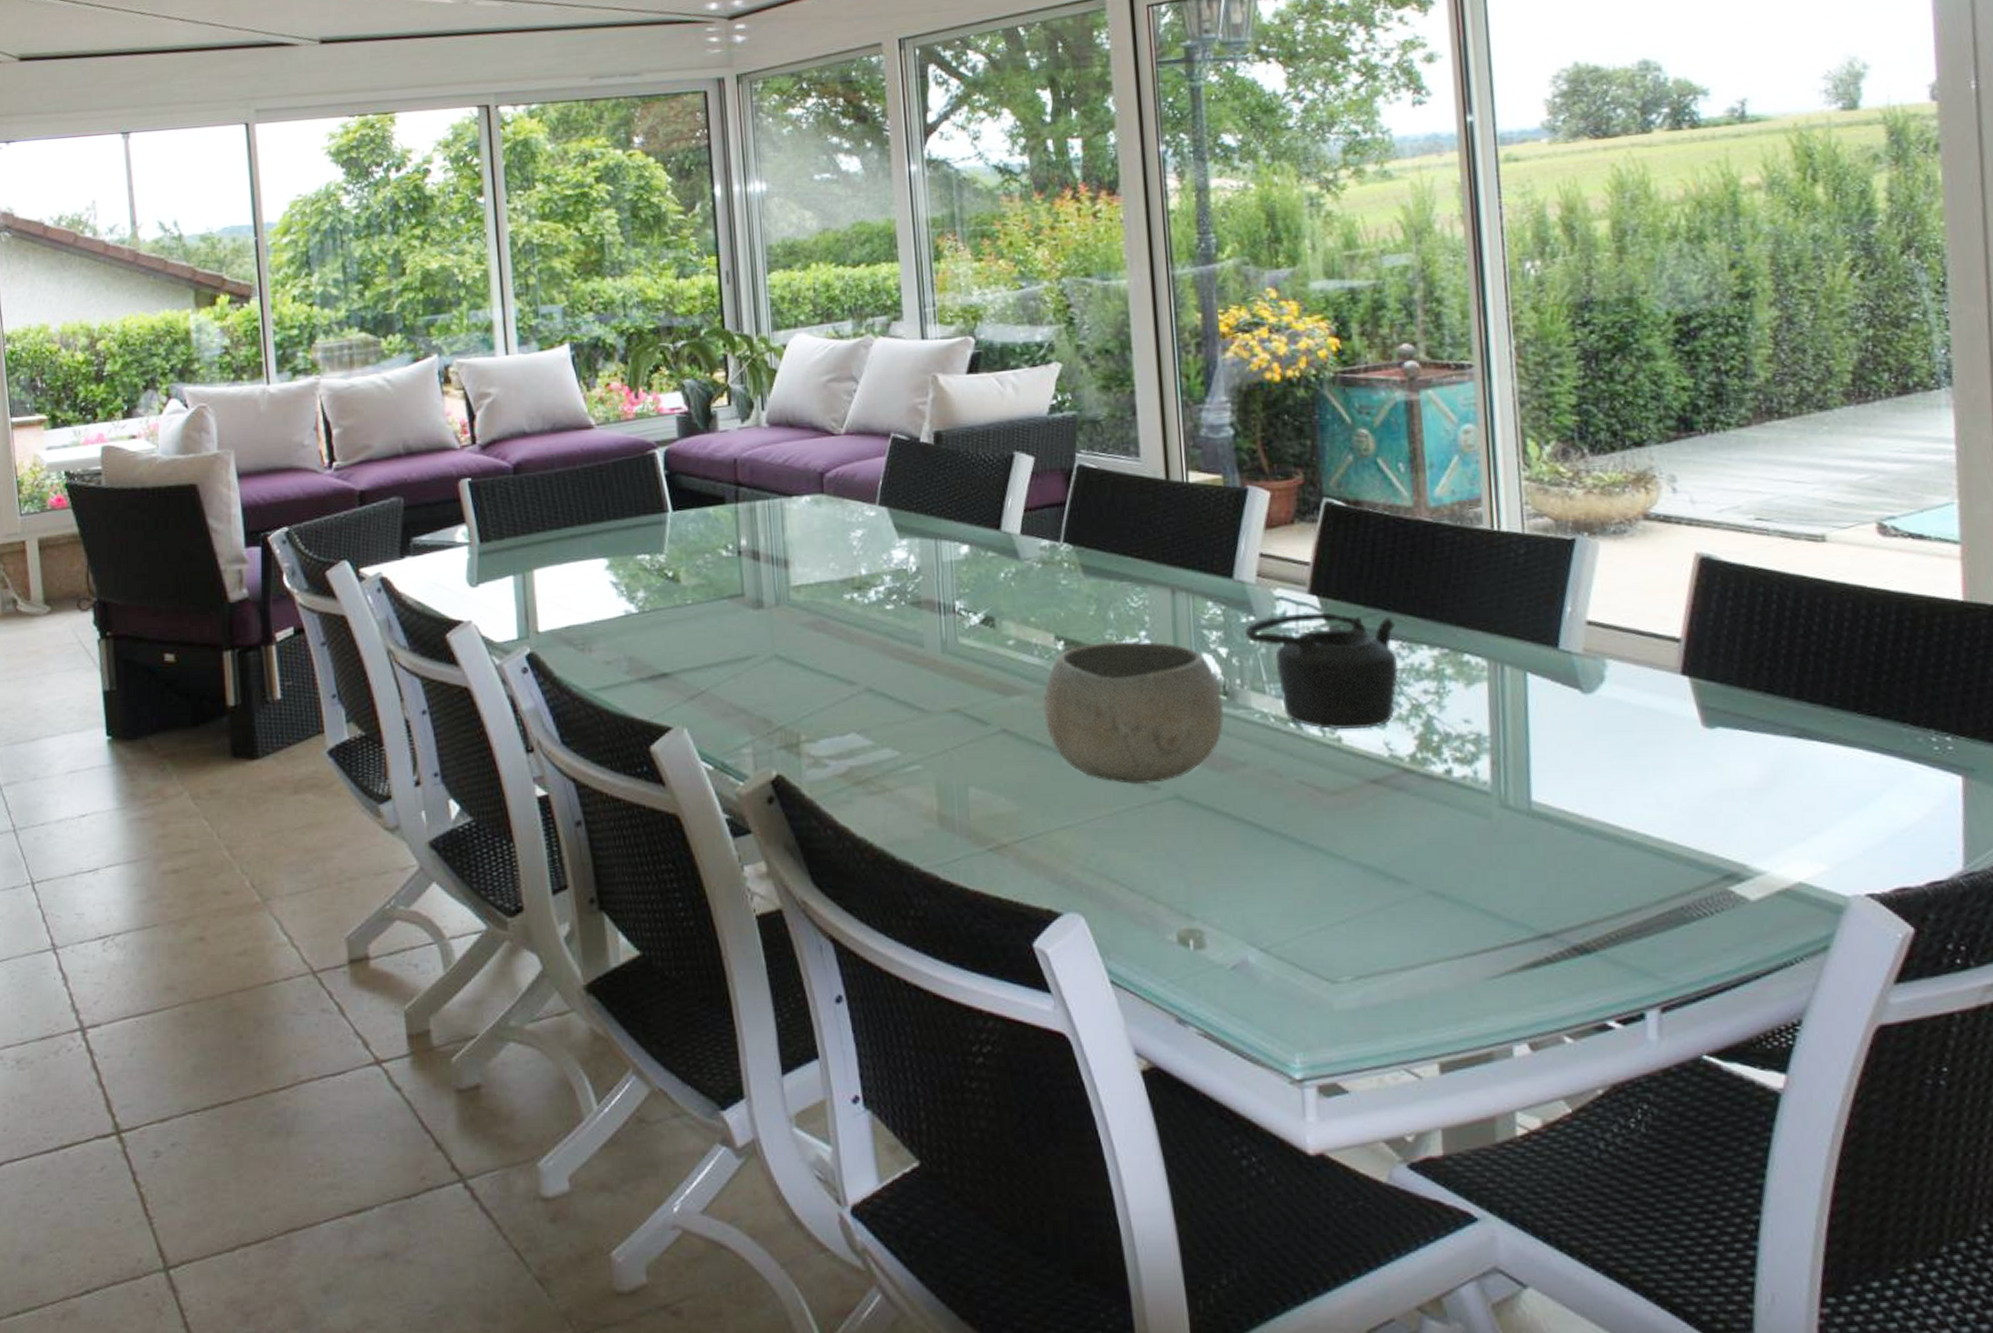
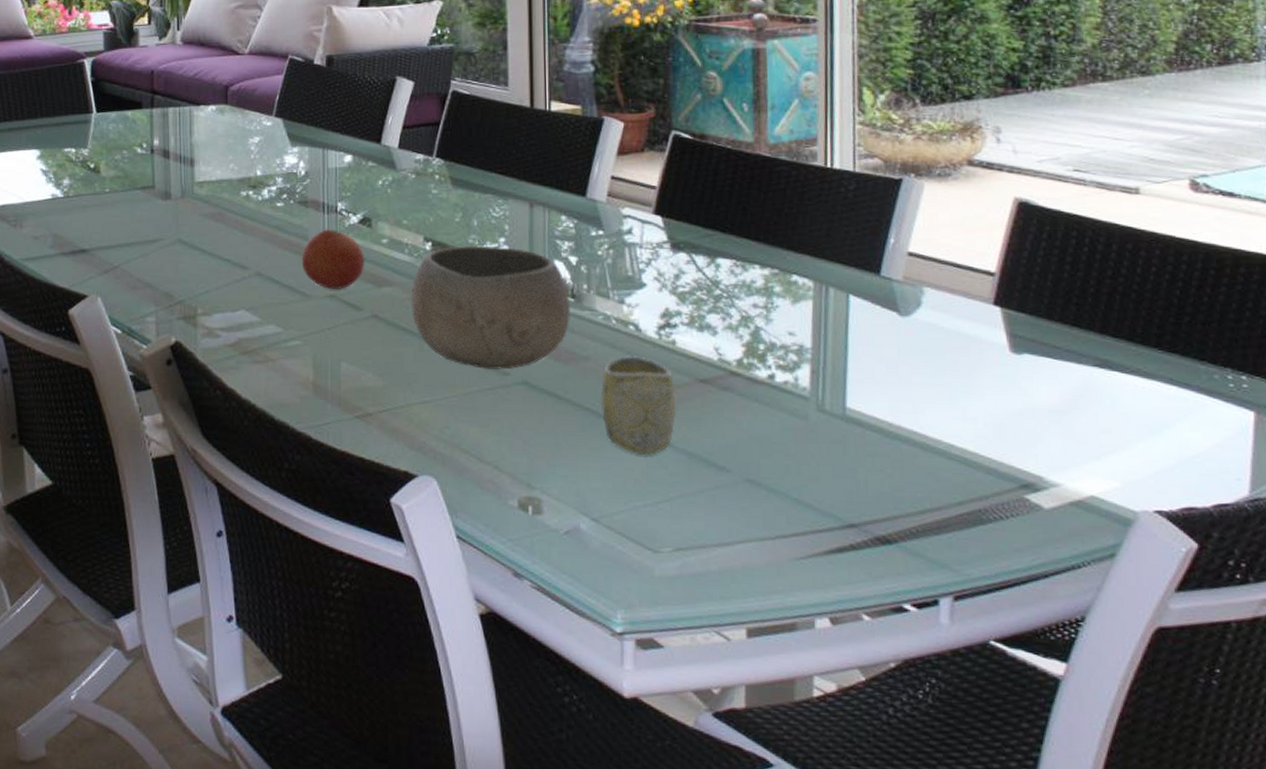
fruit: none [917,632,990,702] -> present [301,229,365,289]
teapot: present [1245,612,1399,730] -> none [594,230,732,335]
cup: none [1262,756,1347,872] -> present [600,354,677,456]

